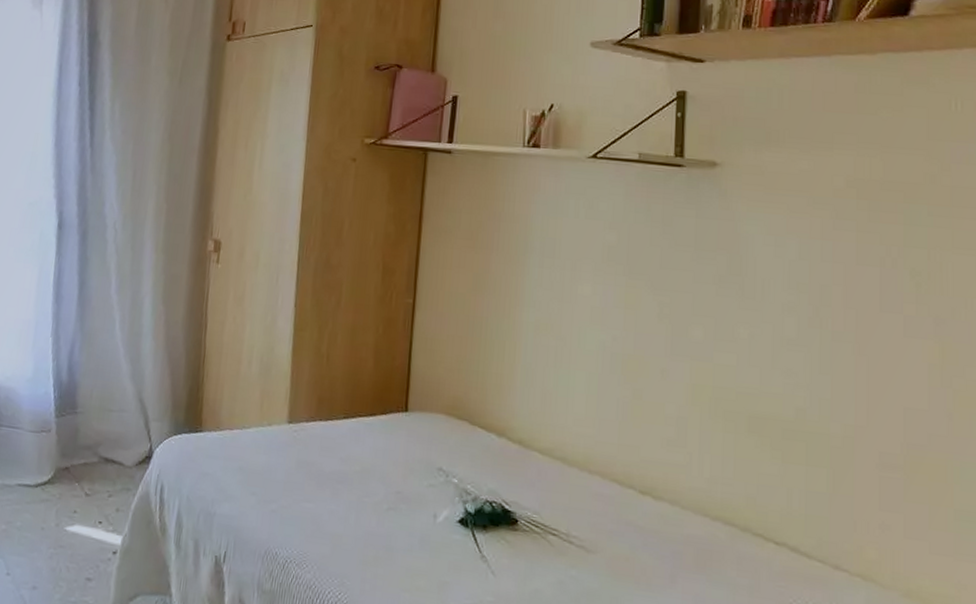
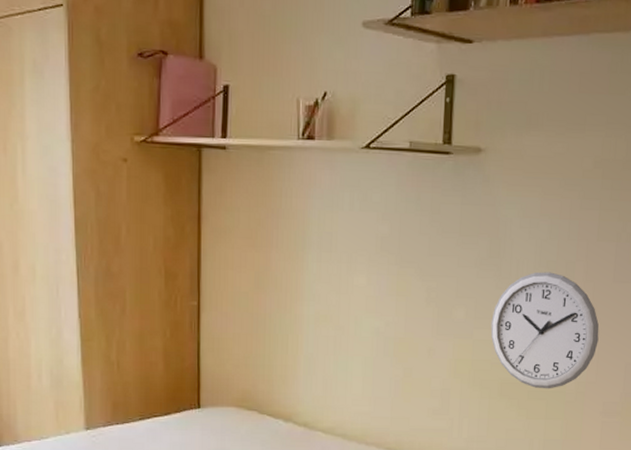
wall clock: none [734,294,867,430] -> present [490,272,600,389]

